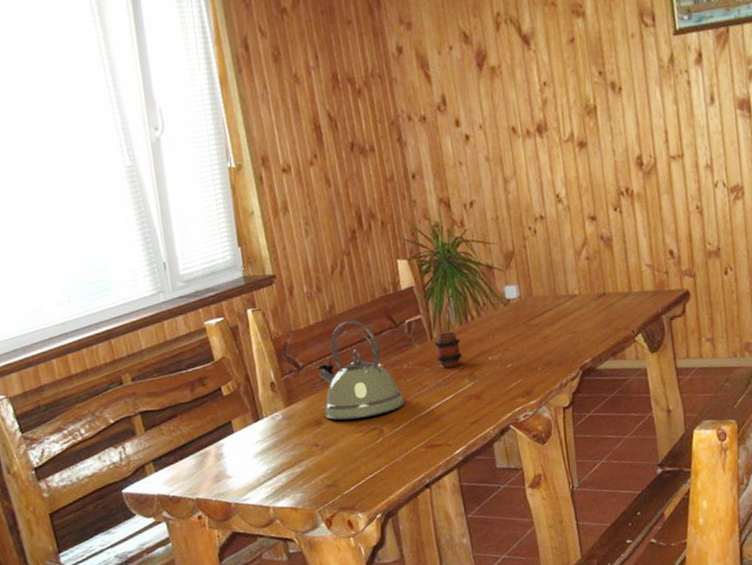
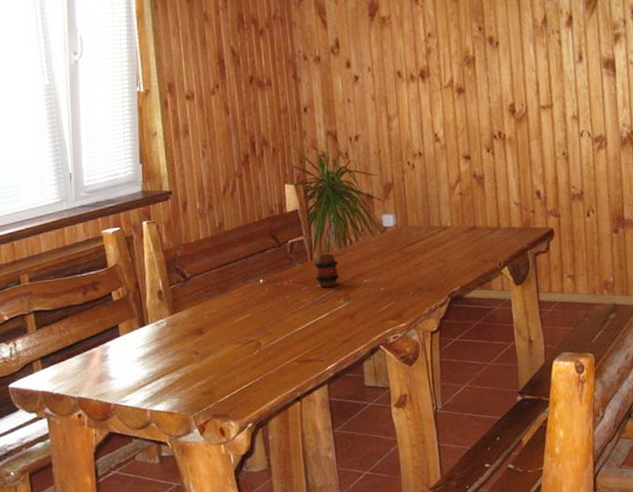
kettle: present [316,319,405,420] -> none [202,237,282,331]

